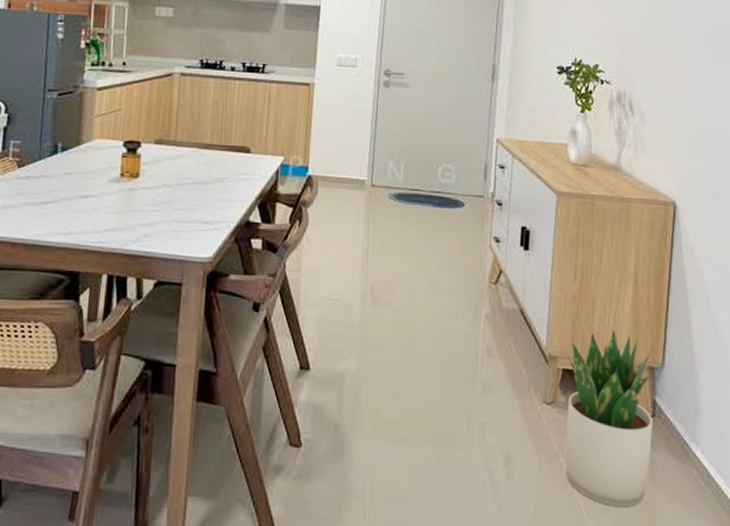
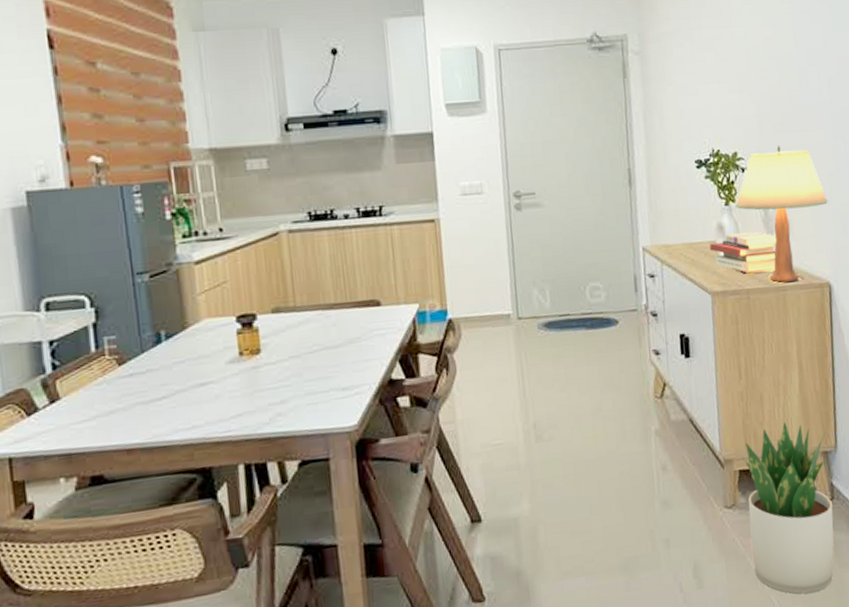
books: none [561,140,626,183] -> present [710,231,776,274]
table lamp: none [591,65,683,196] -> present [735,146,829,283]

